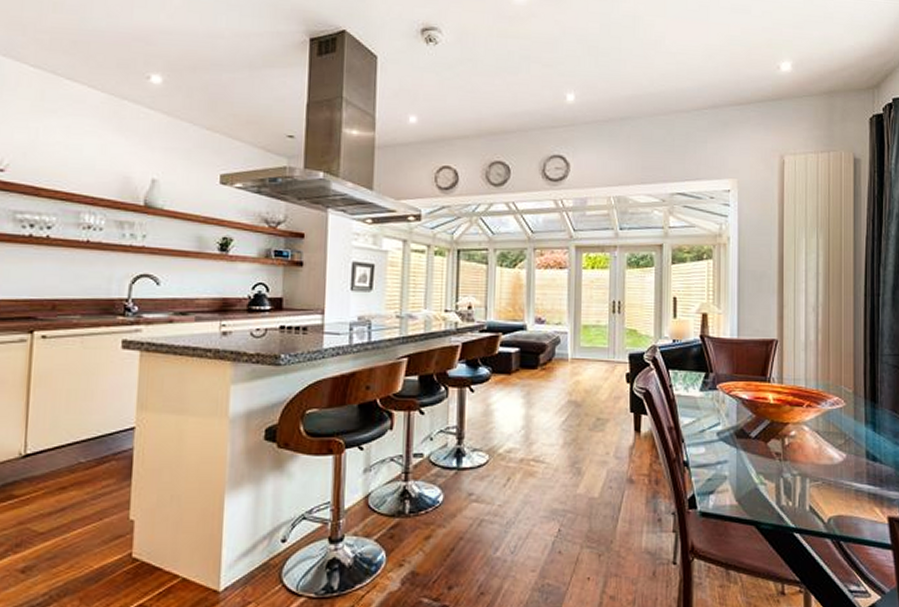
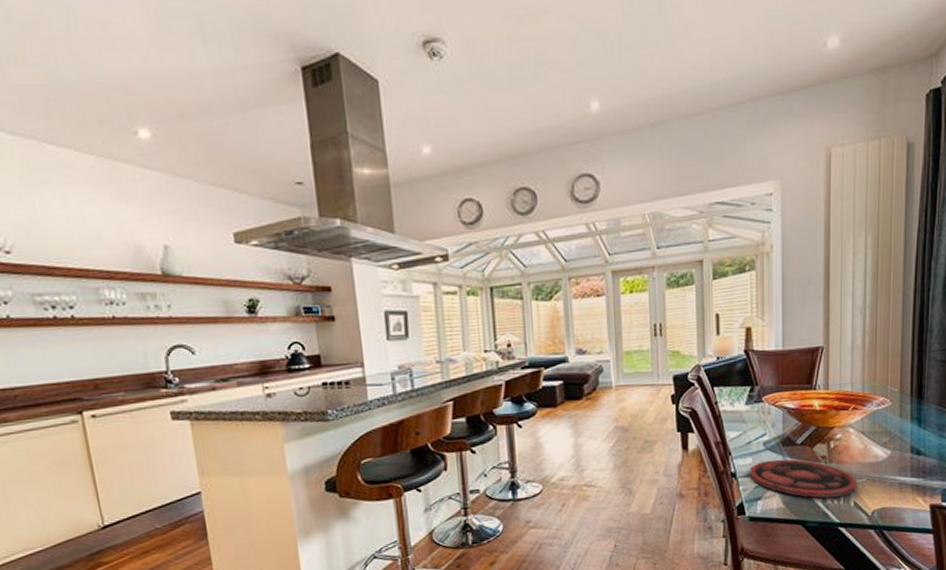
plate: none [702,452,813,498] -> present [749,459,858,498]

